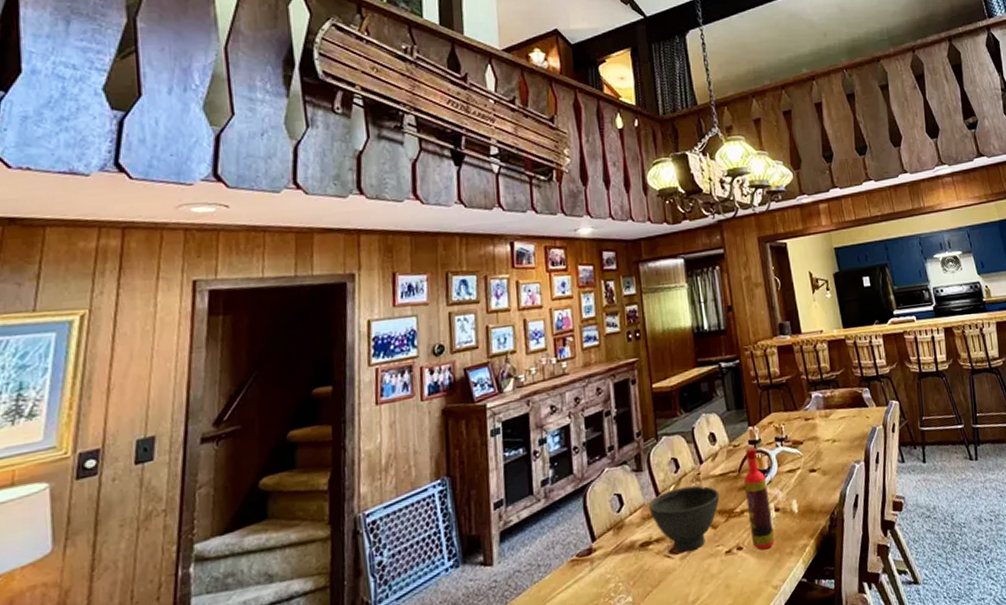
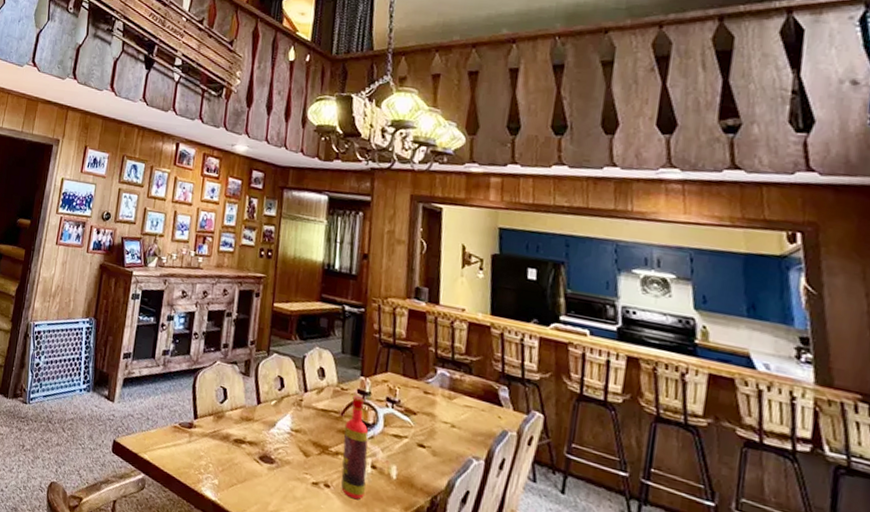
bowl: present [648,485,720,552] -> none [248,403,318,468]

